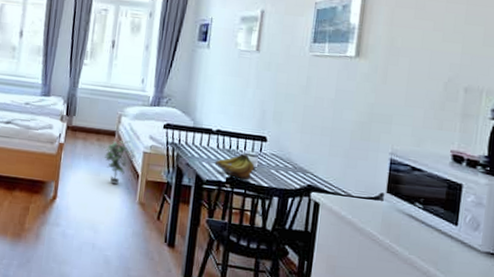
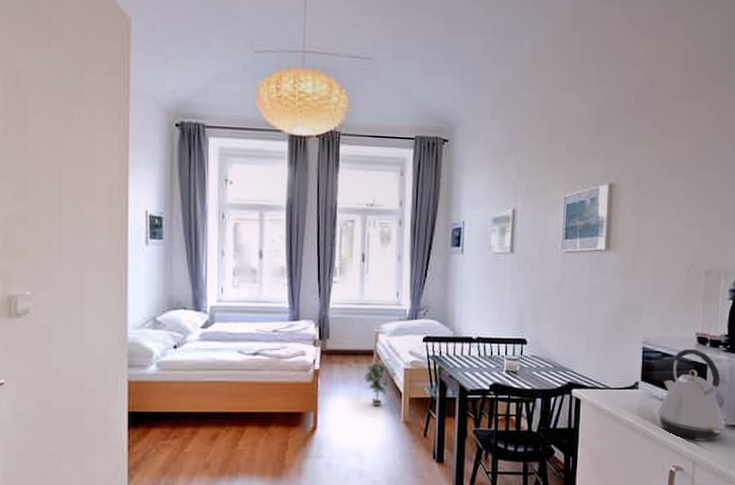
fruit: present [214,153,255,180] -> none [477,358,517,384]
kettle: none [403,165,481,266] -> present [658,348,725,441]

